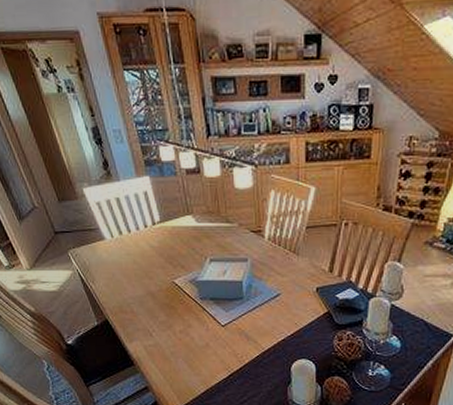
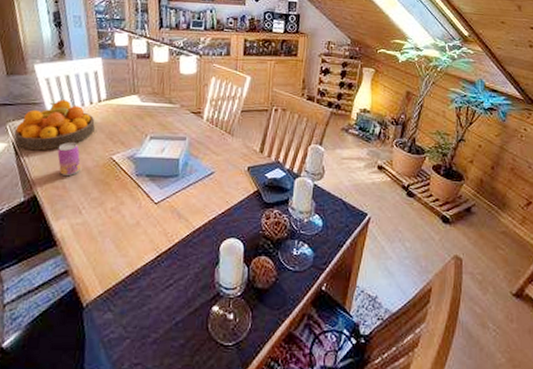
fruit bowl: none [76,224,153,276] -> present [14,99,95,150]
beverage can: none [120,268,145,302] -> present [57,142,81,177]

